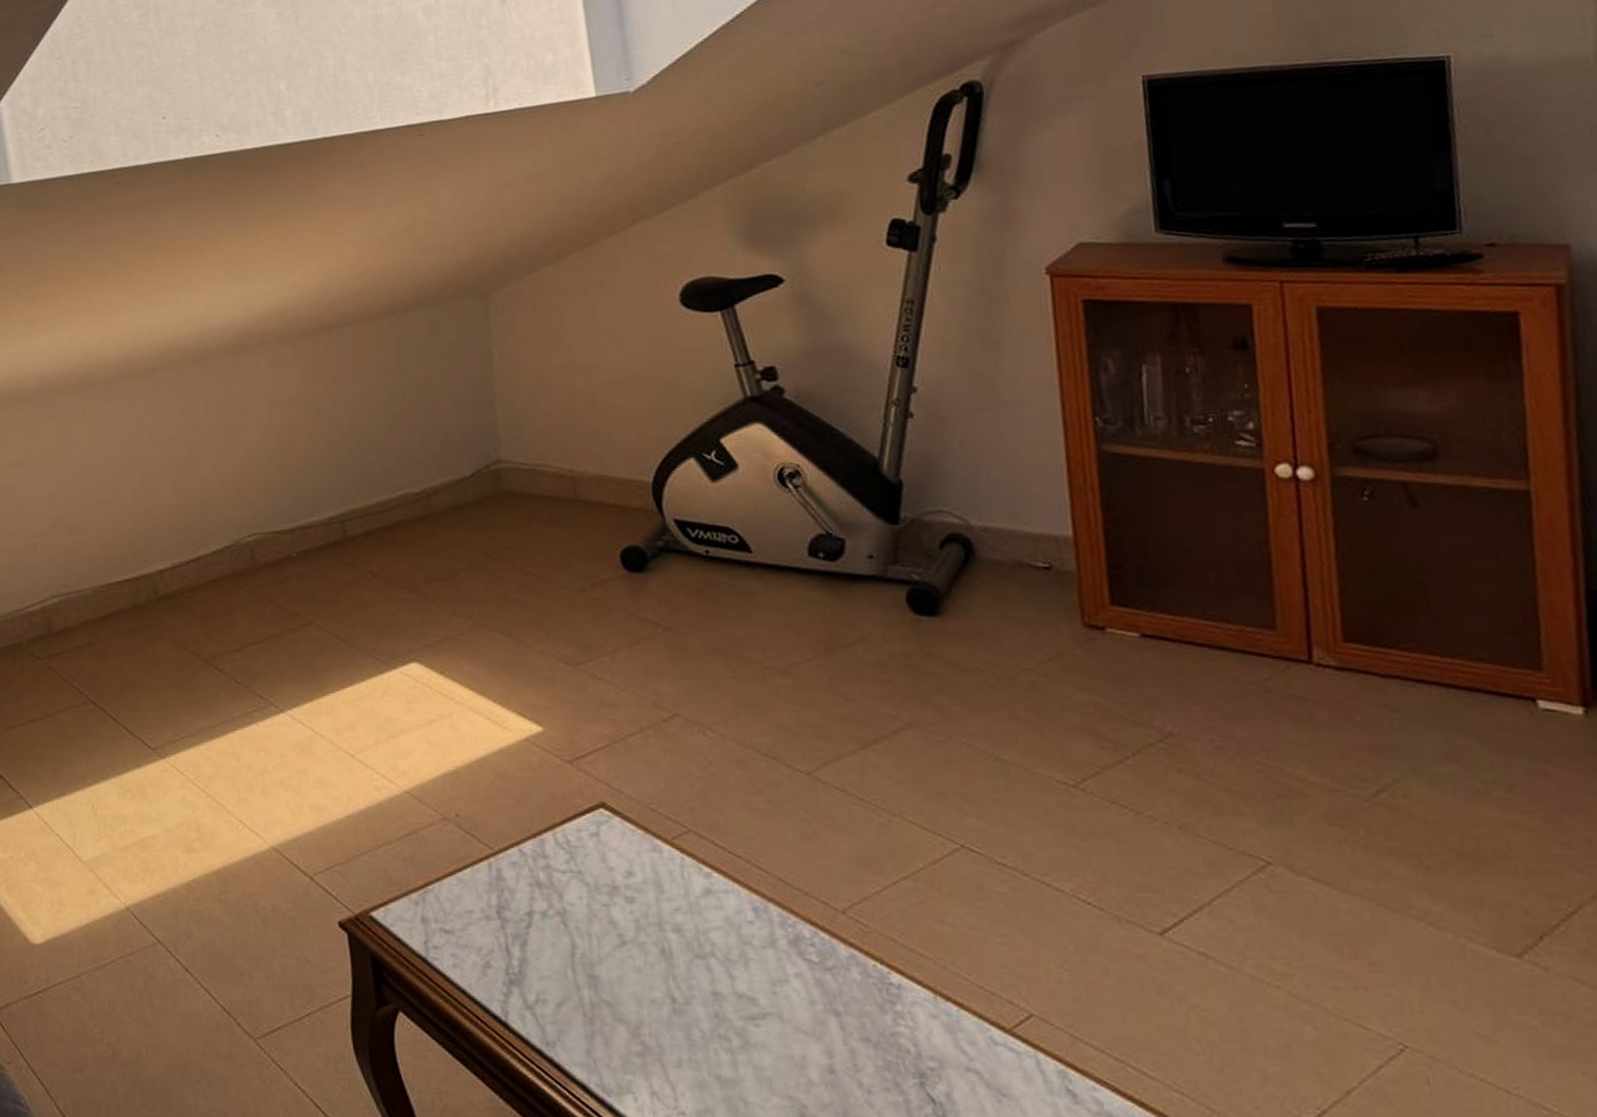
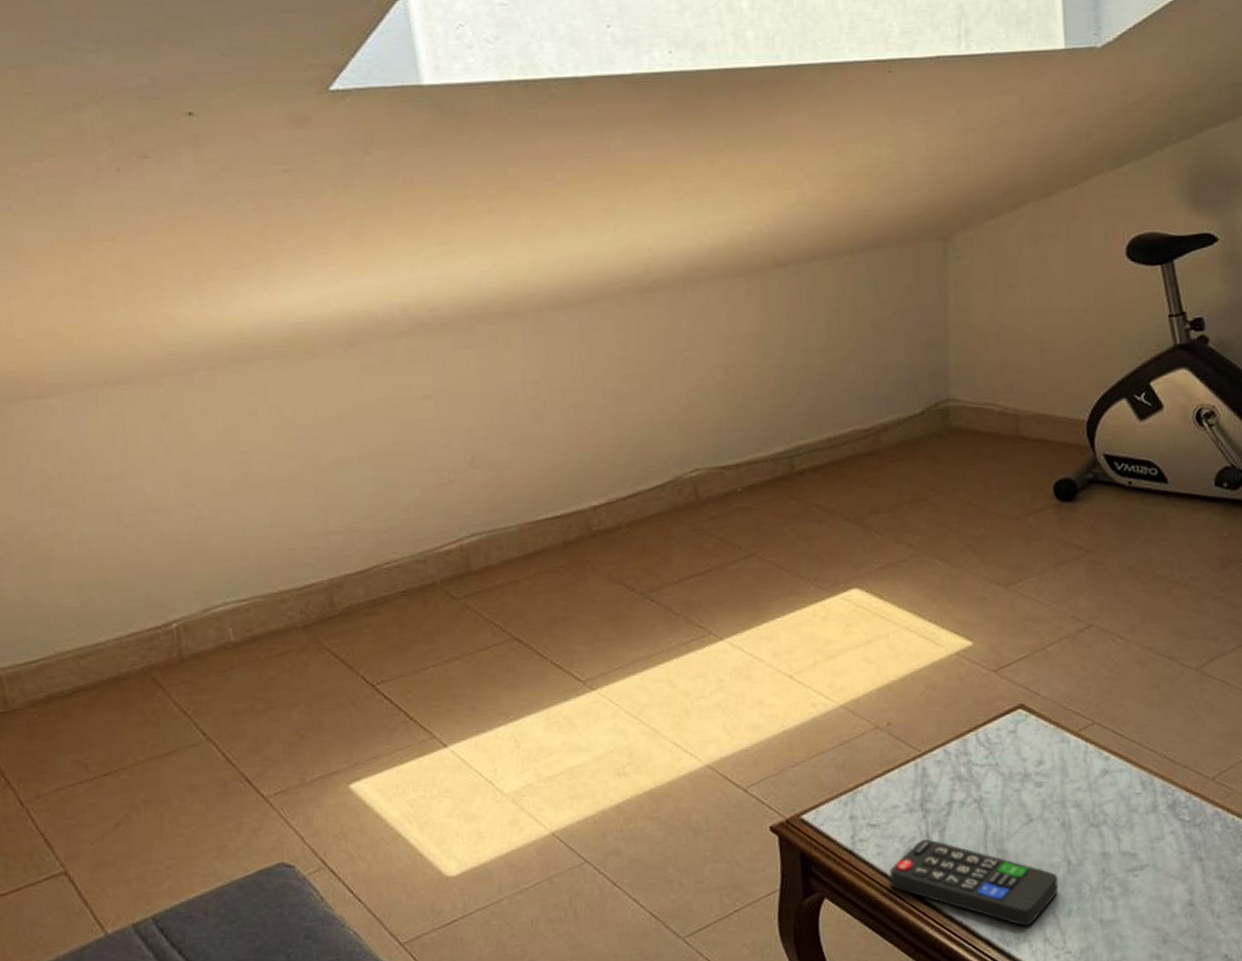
remote control: none [468,952,664,1073] -> present [890,838,1059,926]

